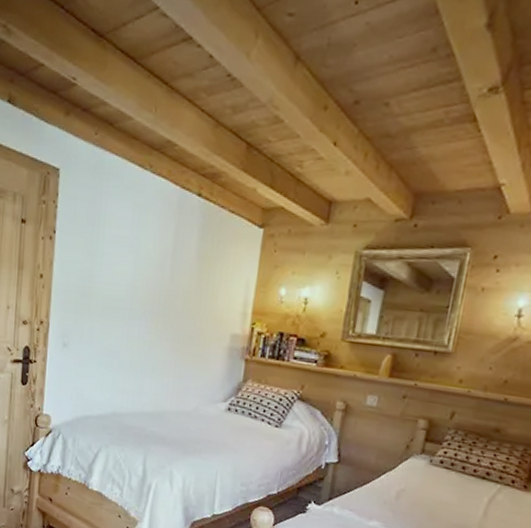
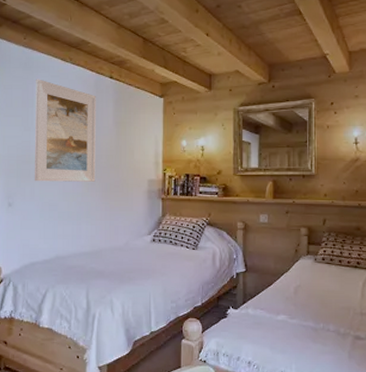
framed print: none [94,189,178,329] -> present [34,79,96,182]

